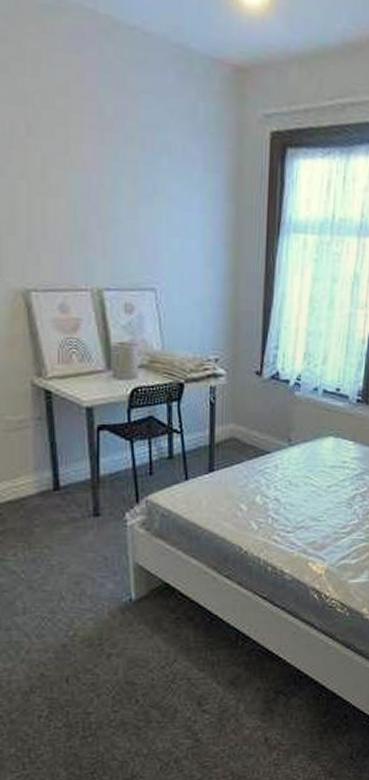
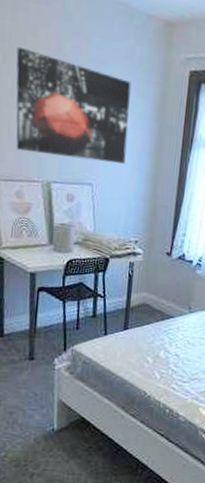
wall art: none [44,112,196,260] -> present [15,46,131,164]

